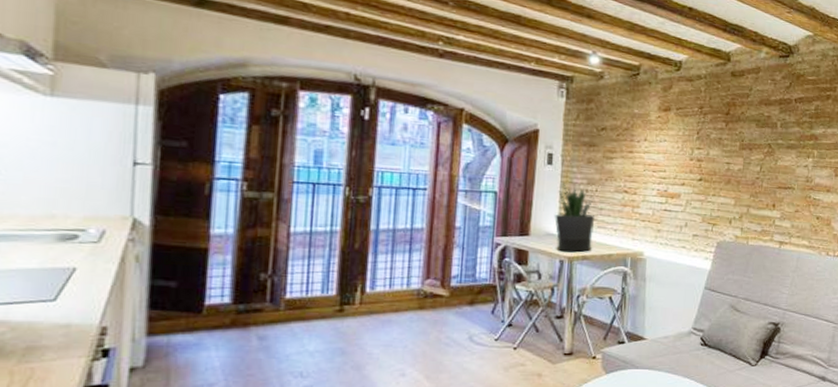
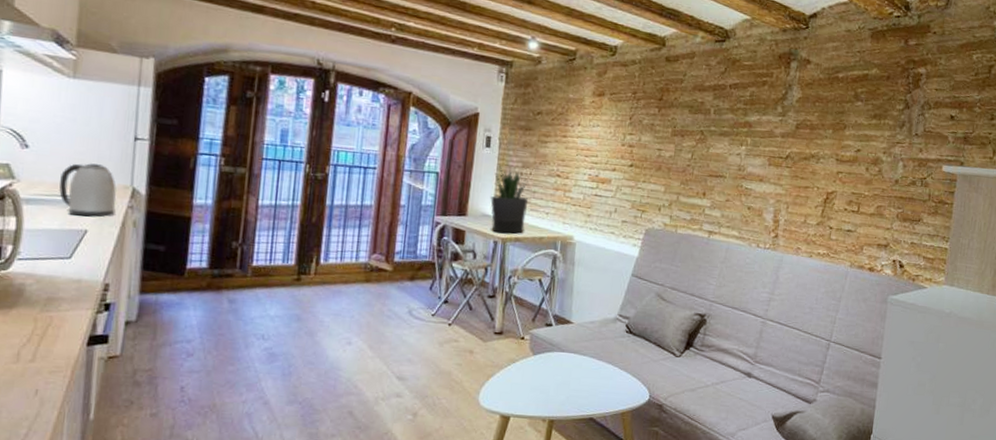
kettle: none [37,192,113,253] -> present [59,163,116,217]

